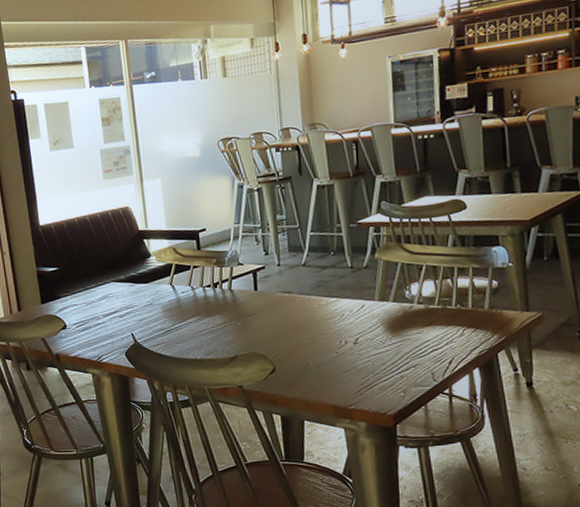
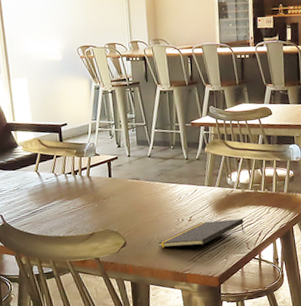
notepad: none [314,342,429,376] -> present [157,218,244,248]

